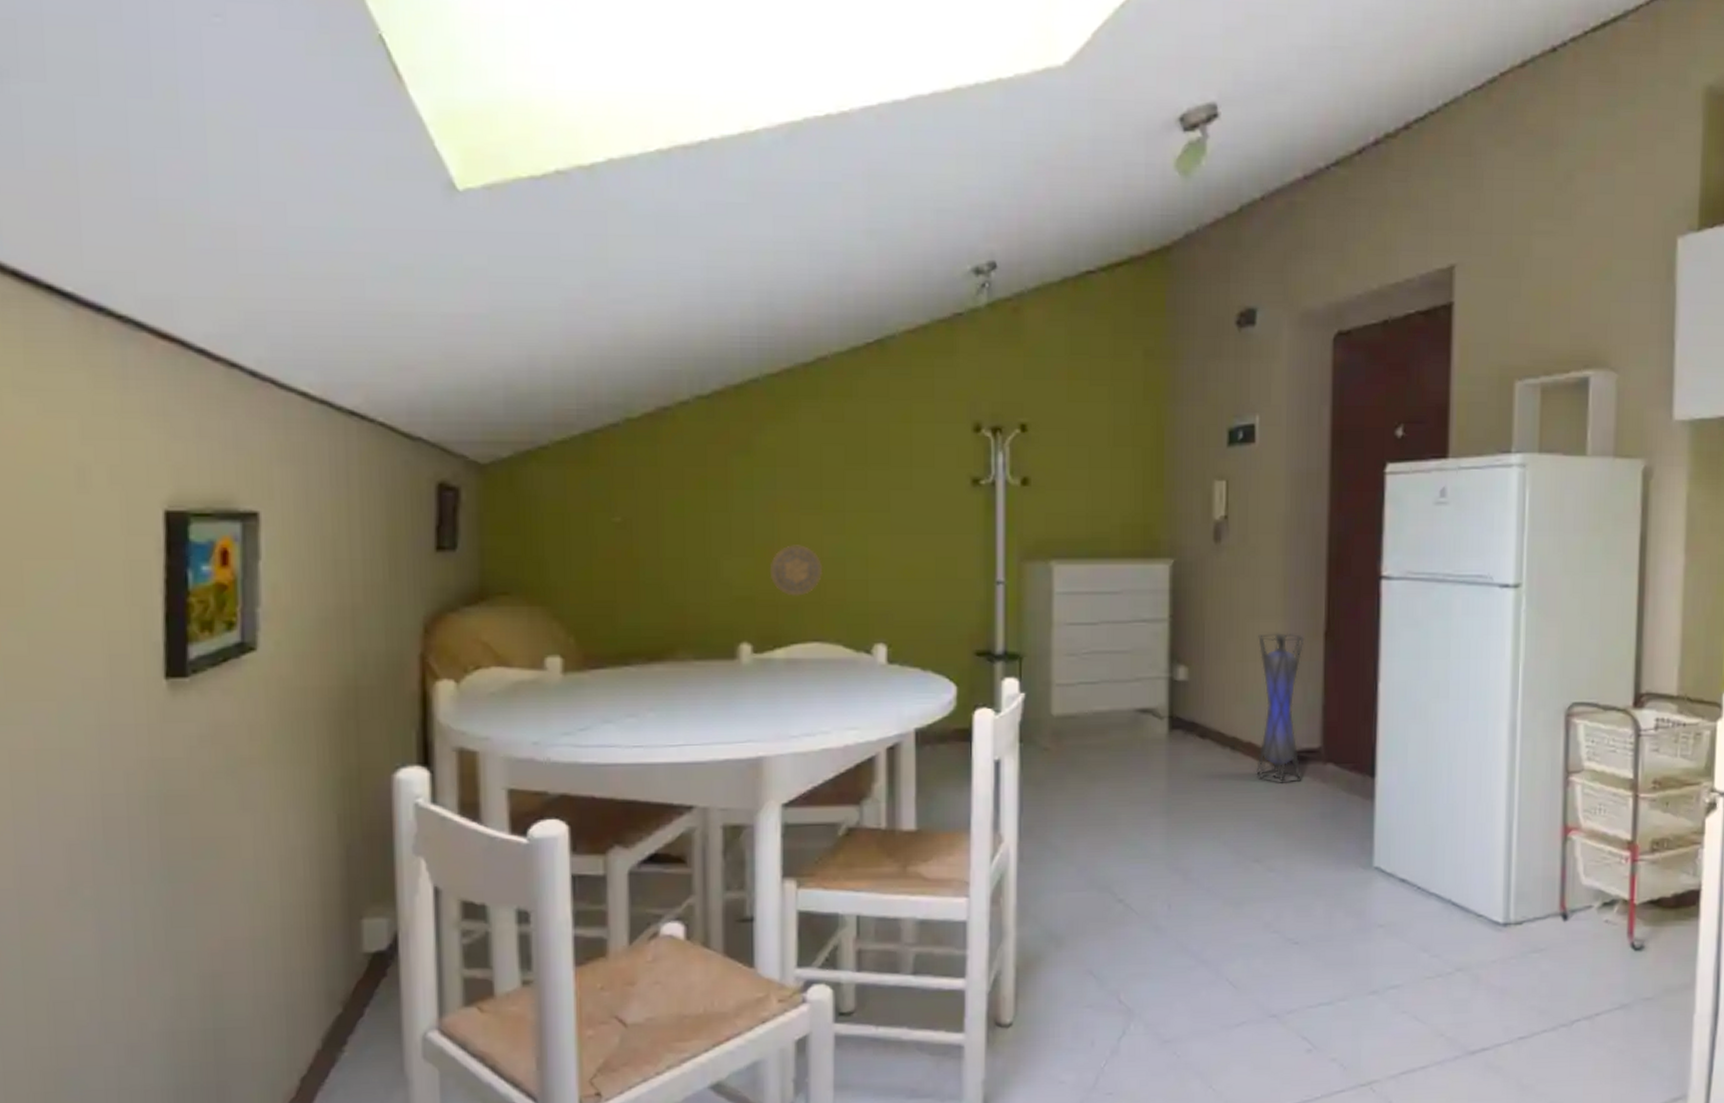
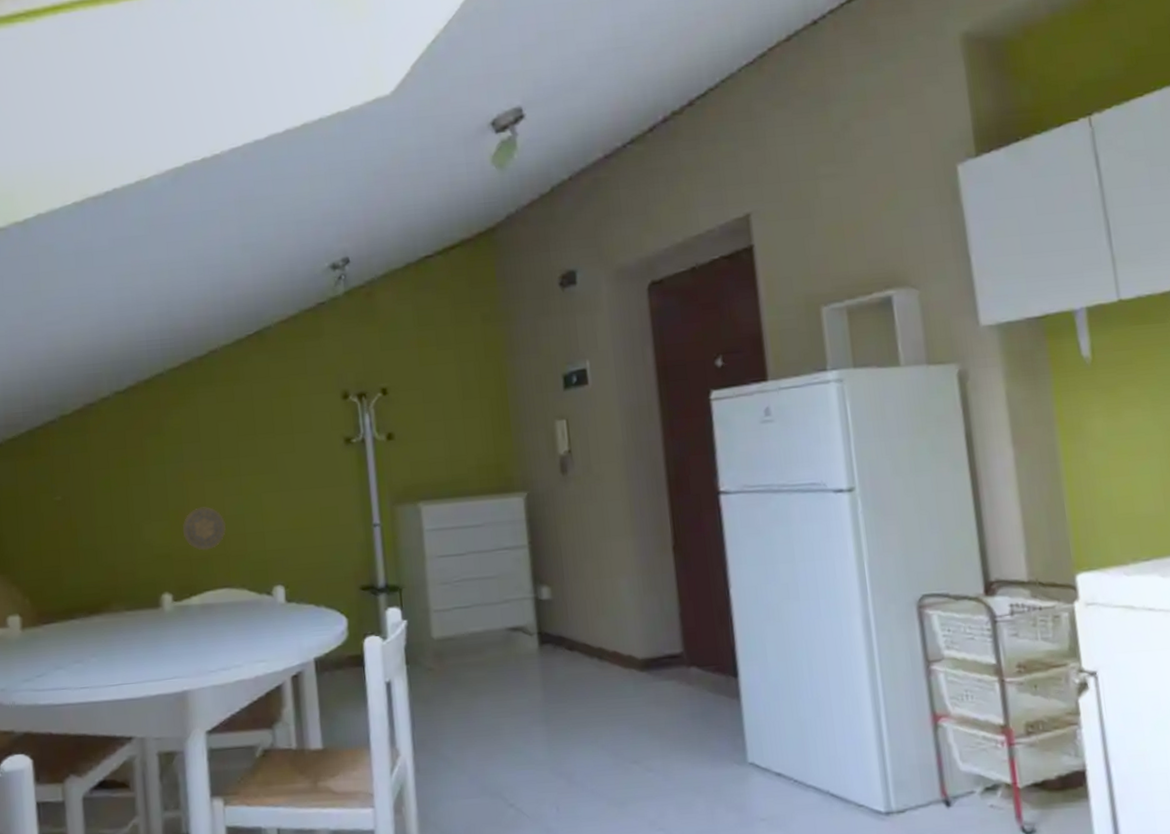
lantern: present [1256,633,1305,783] -> none [611,549,669,688]

